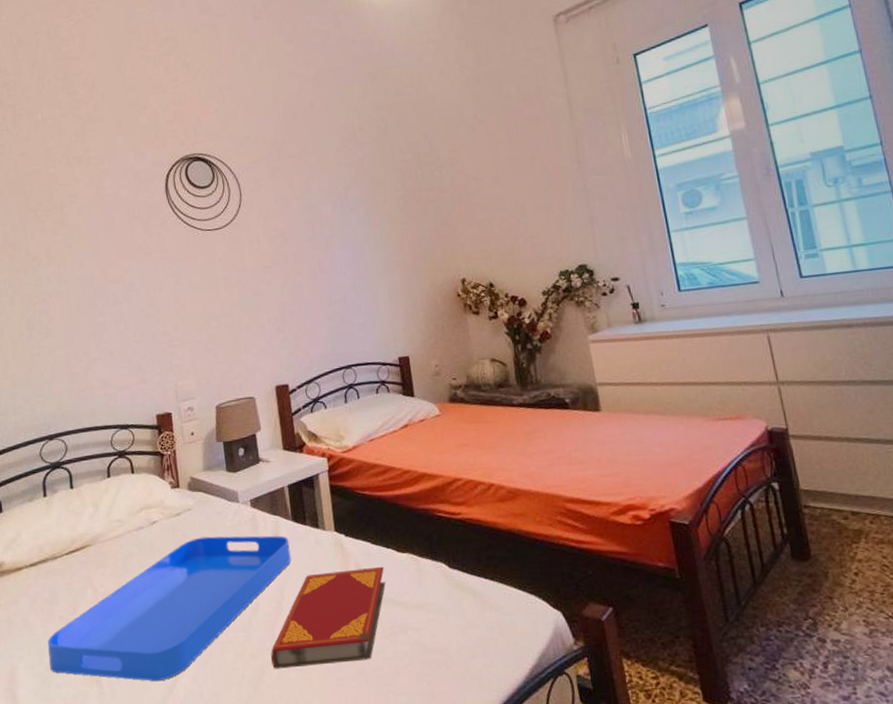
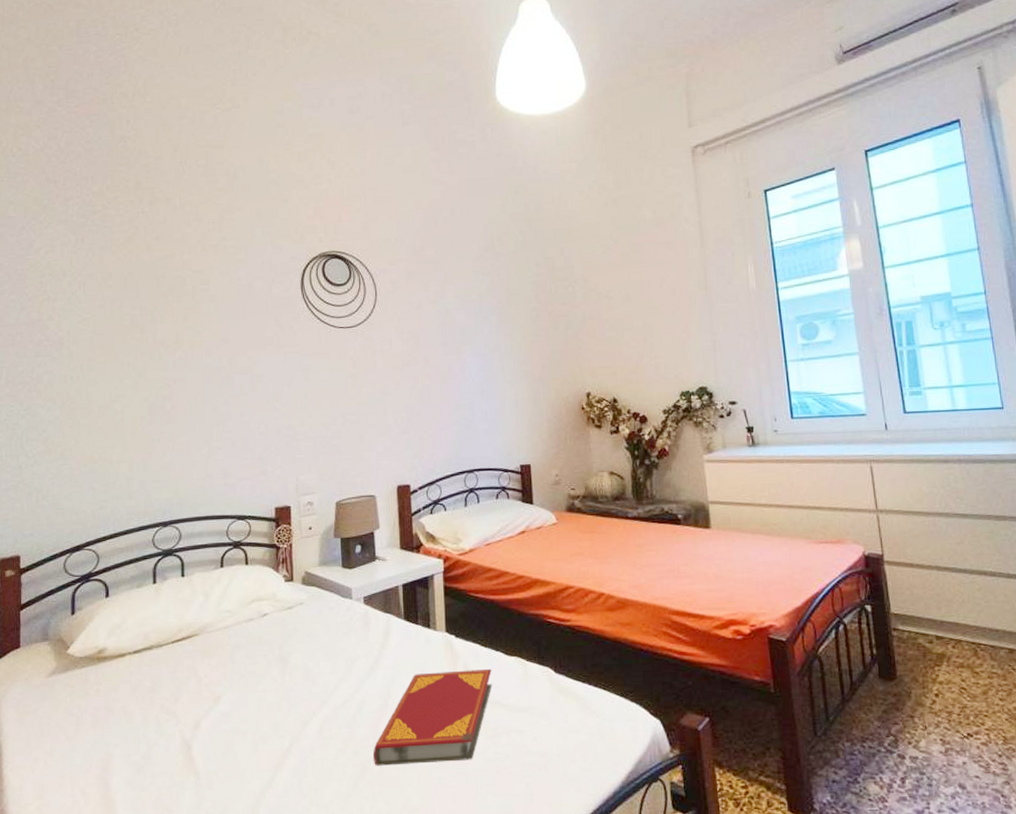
serving tray: present [48,535,291,682] -> none [146,631,400,775]

